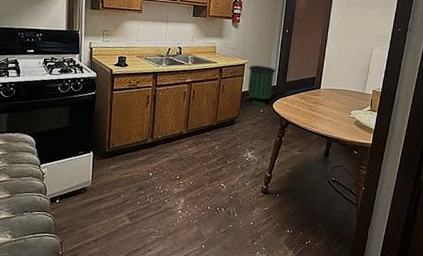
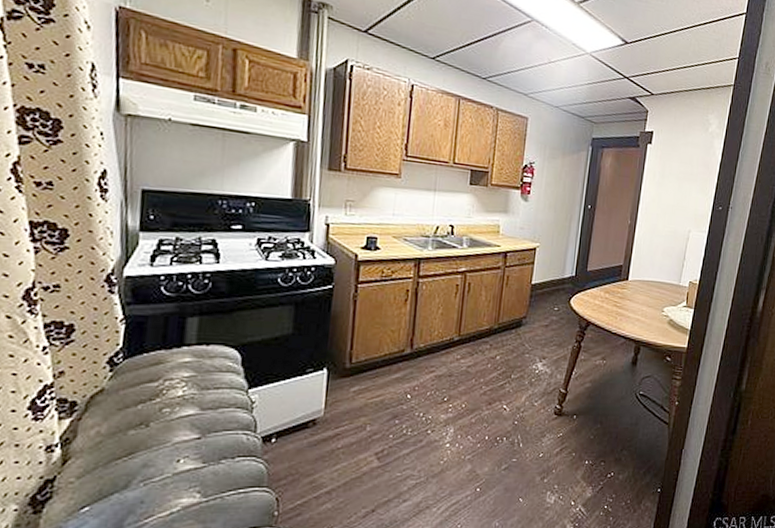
trash can: present [247,65,276,106] -> none [538,250,574,303]

